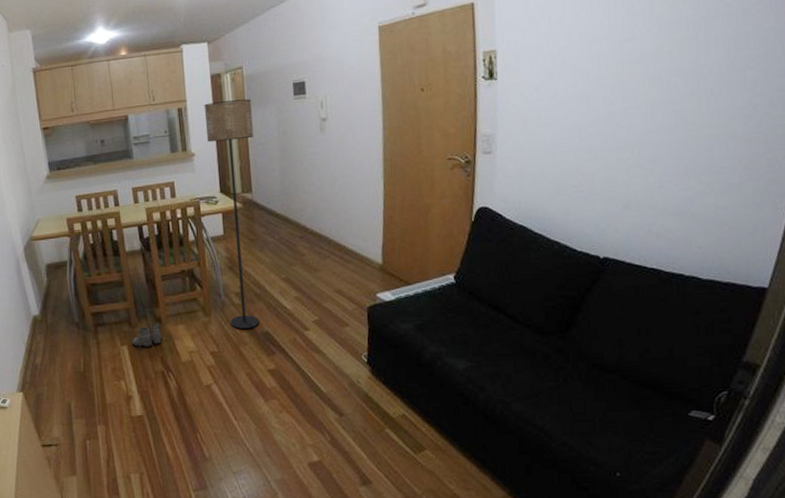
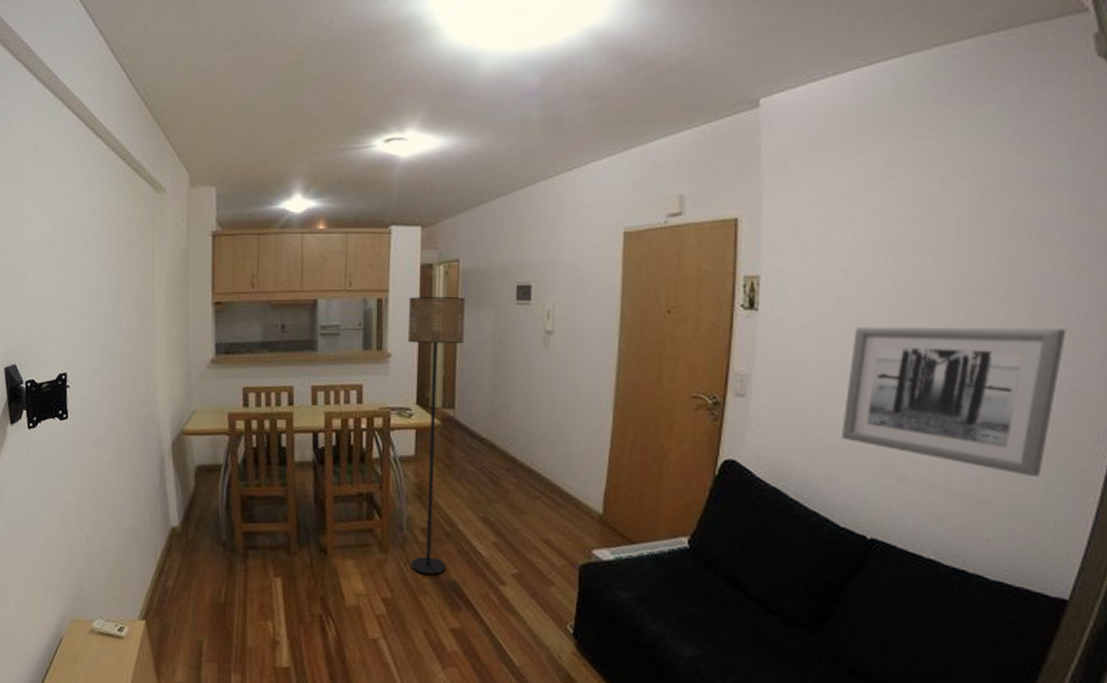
boots: present [132,323,162,348] -> none [288,554,325,583]
wall art: none [574,64,758,191] -> present [842,326,1067,476]

